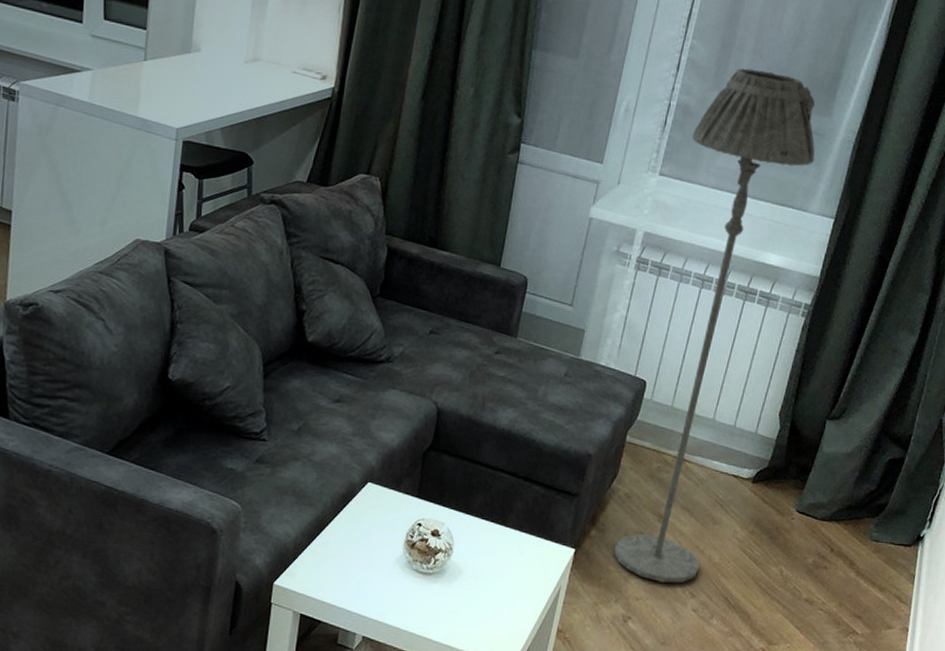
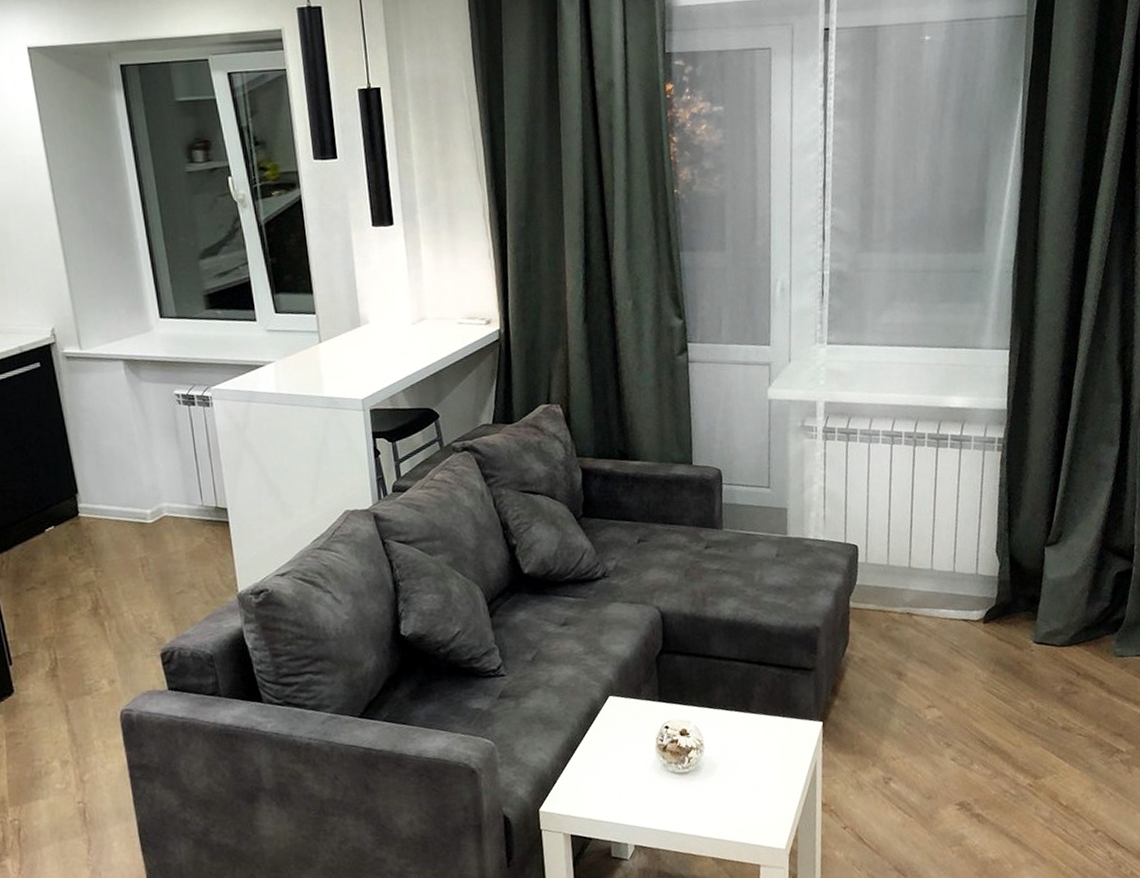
floor lamp: present [614,68,816,584] -> none [851,221,977,739]

